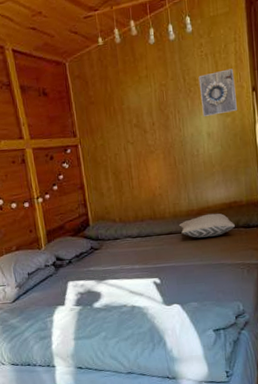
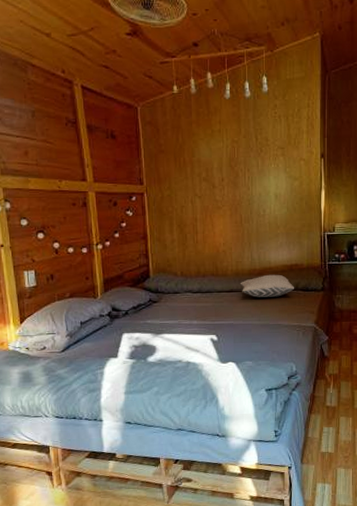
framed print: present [198,68,237,117] -> none [270,133,305,177]

